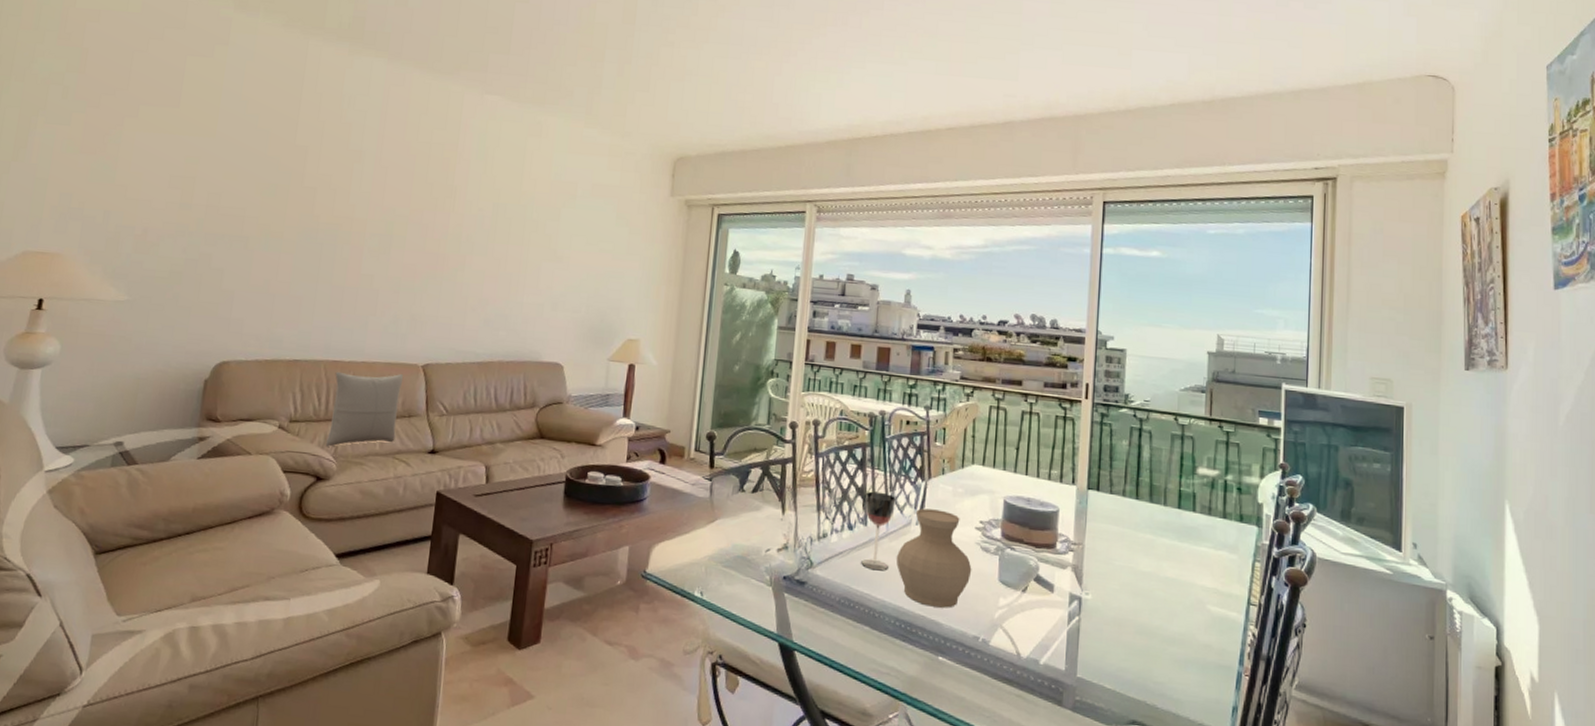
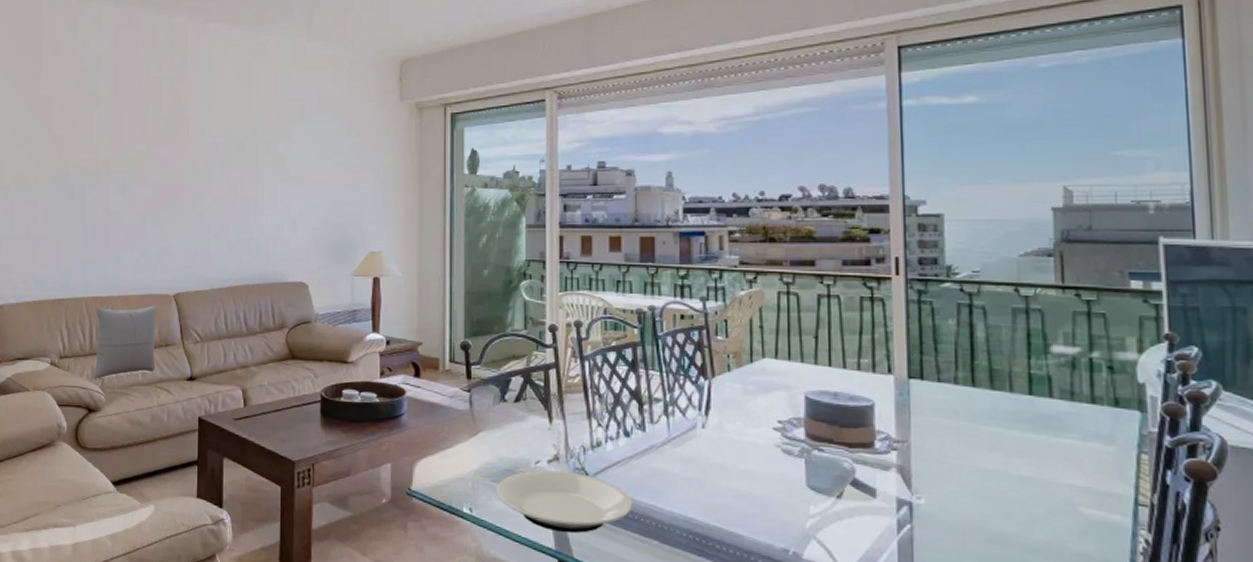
plate: none [727,557,850,618] -> present [496,470,632,533]
wineglass: present [861,491,896,571] -> none [641,394,676,480]
vase: present [896,508,972,608] -> none [682,410,773,519]

